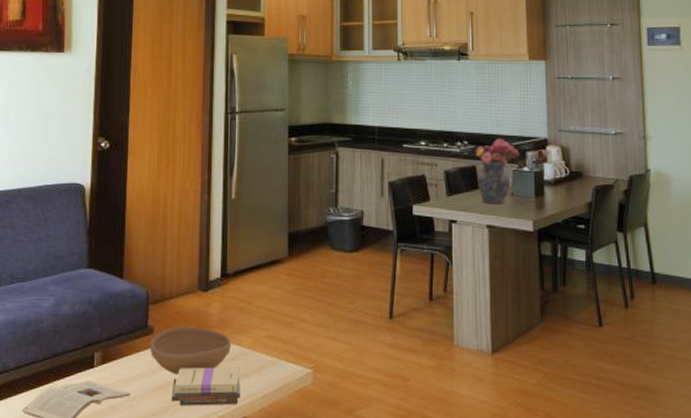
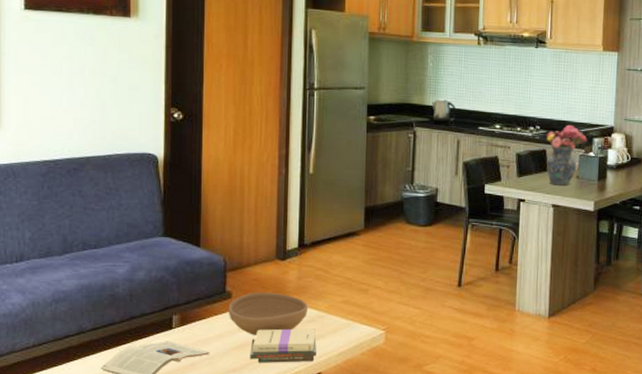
kettle: none [353,117,378,145] -> present [432,99,456,126]

